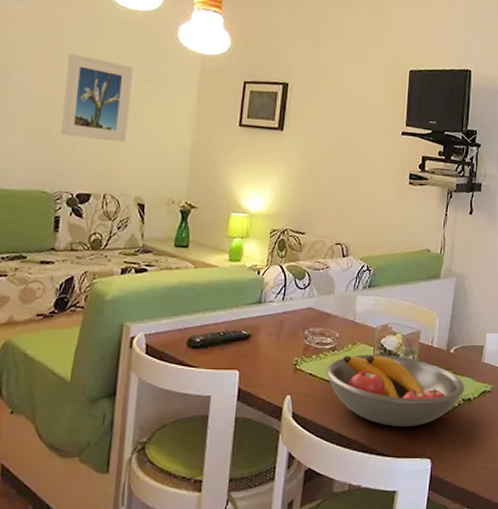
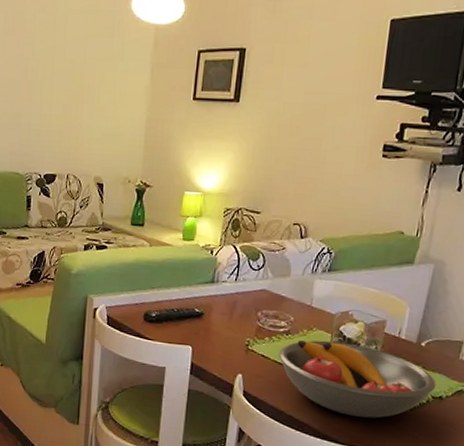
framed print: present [61,53,133,143] -> none [29,36,90,123]

